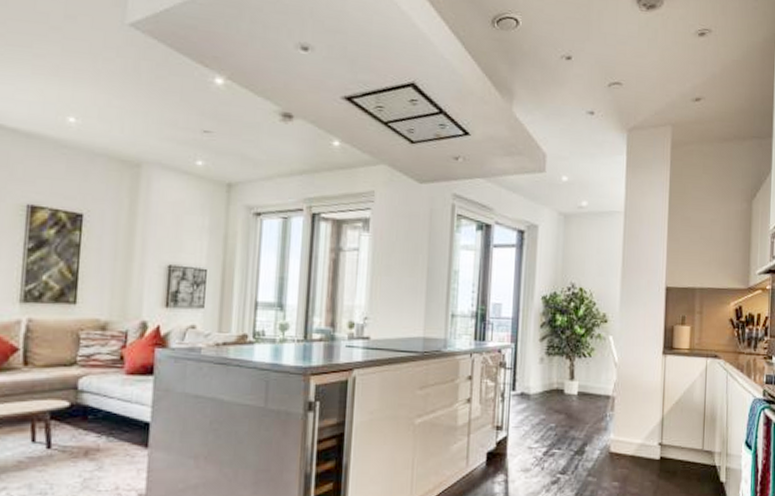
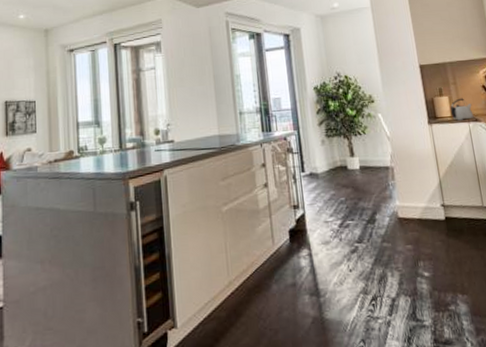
kettle: none [689,330,714,355] -> present [450,98,474,121]

